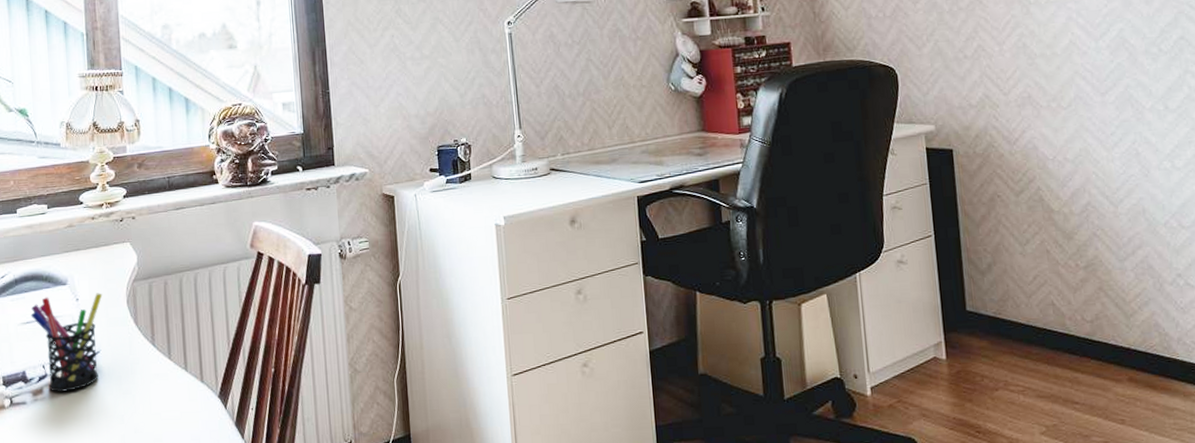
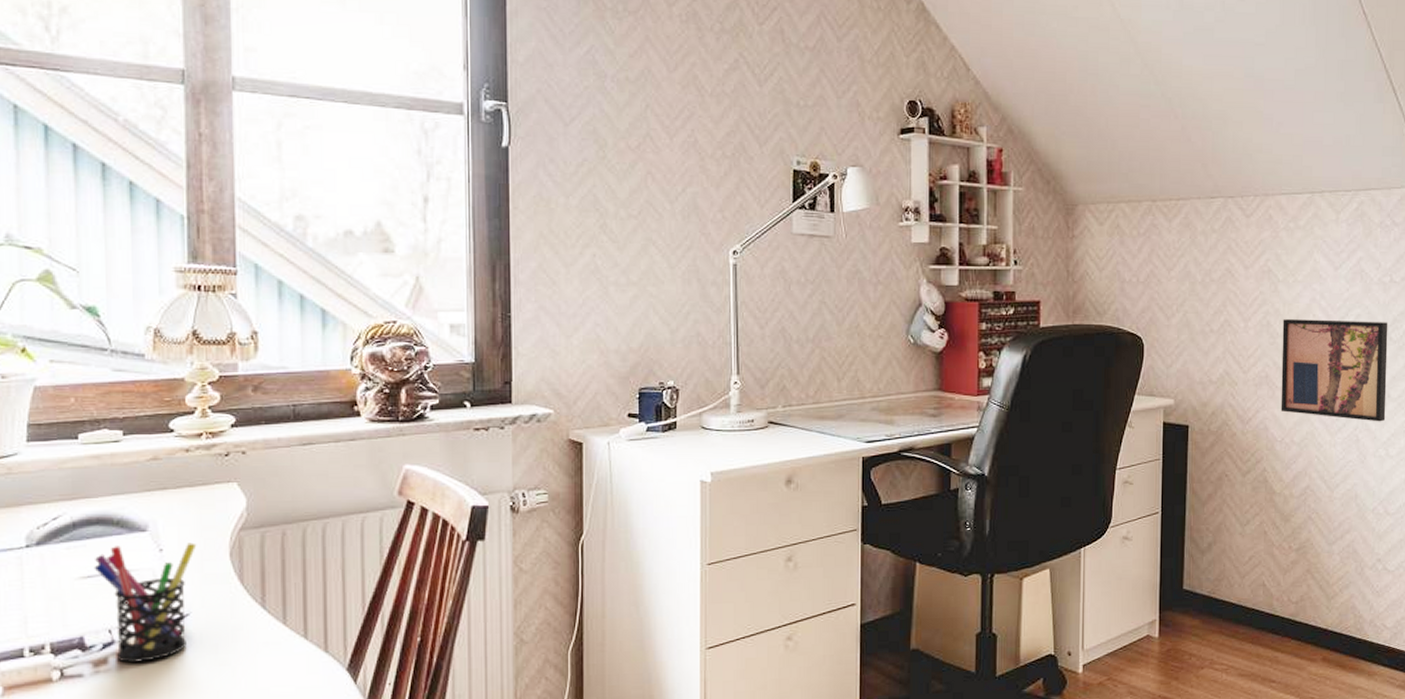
wall art: none [1039,34,1166,135] -> present [1280,319,1388,422]

